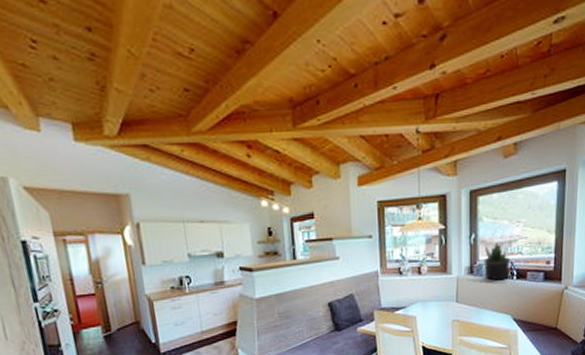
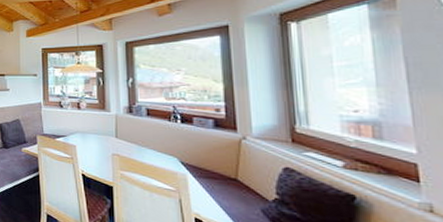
planter: present [483,242,511,281] -> none [143,87,173,122]

